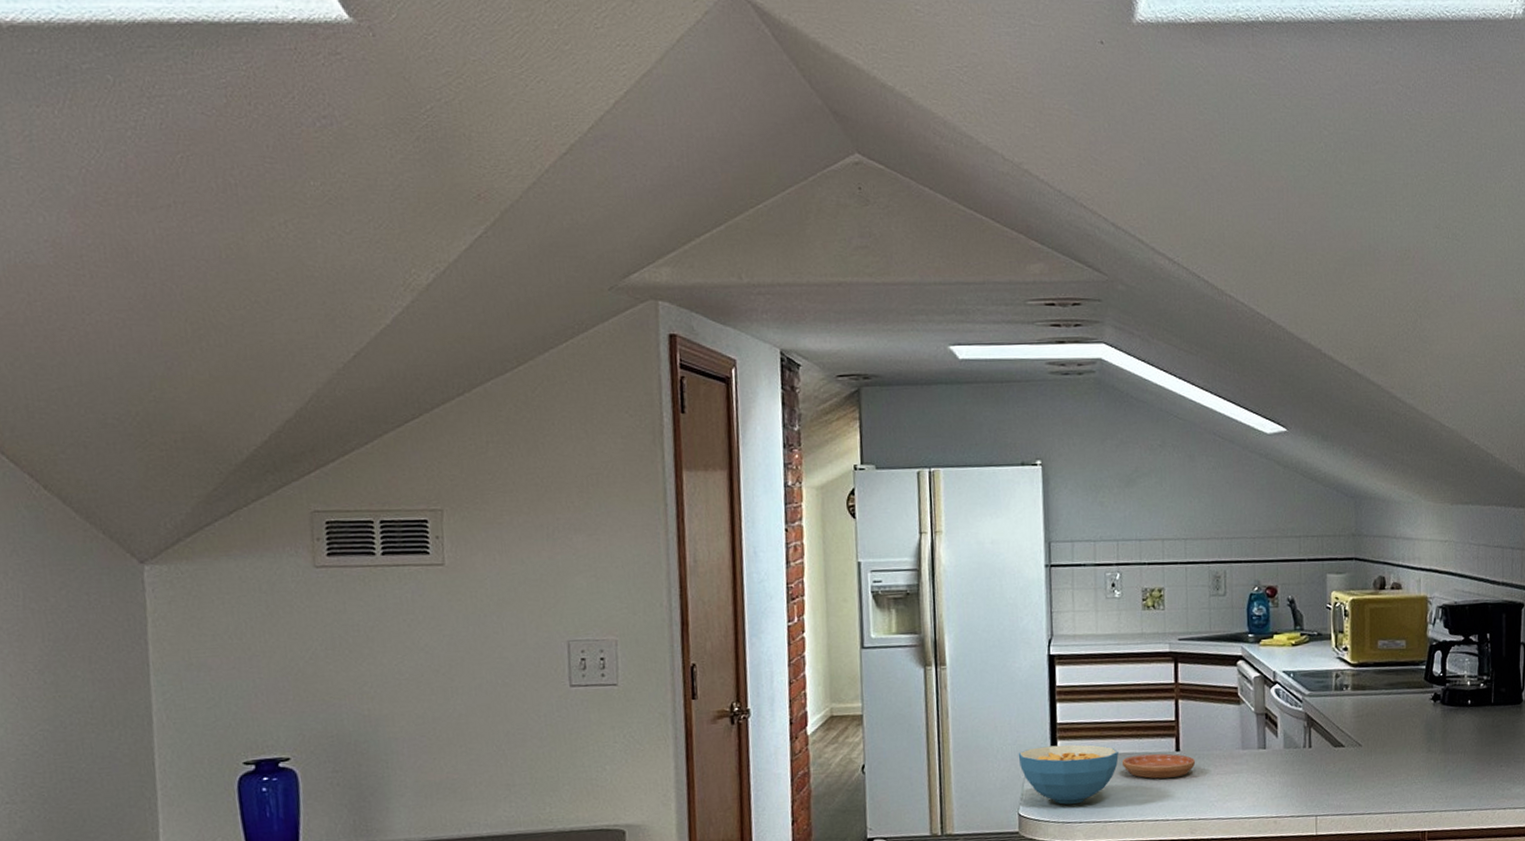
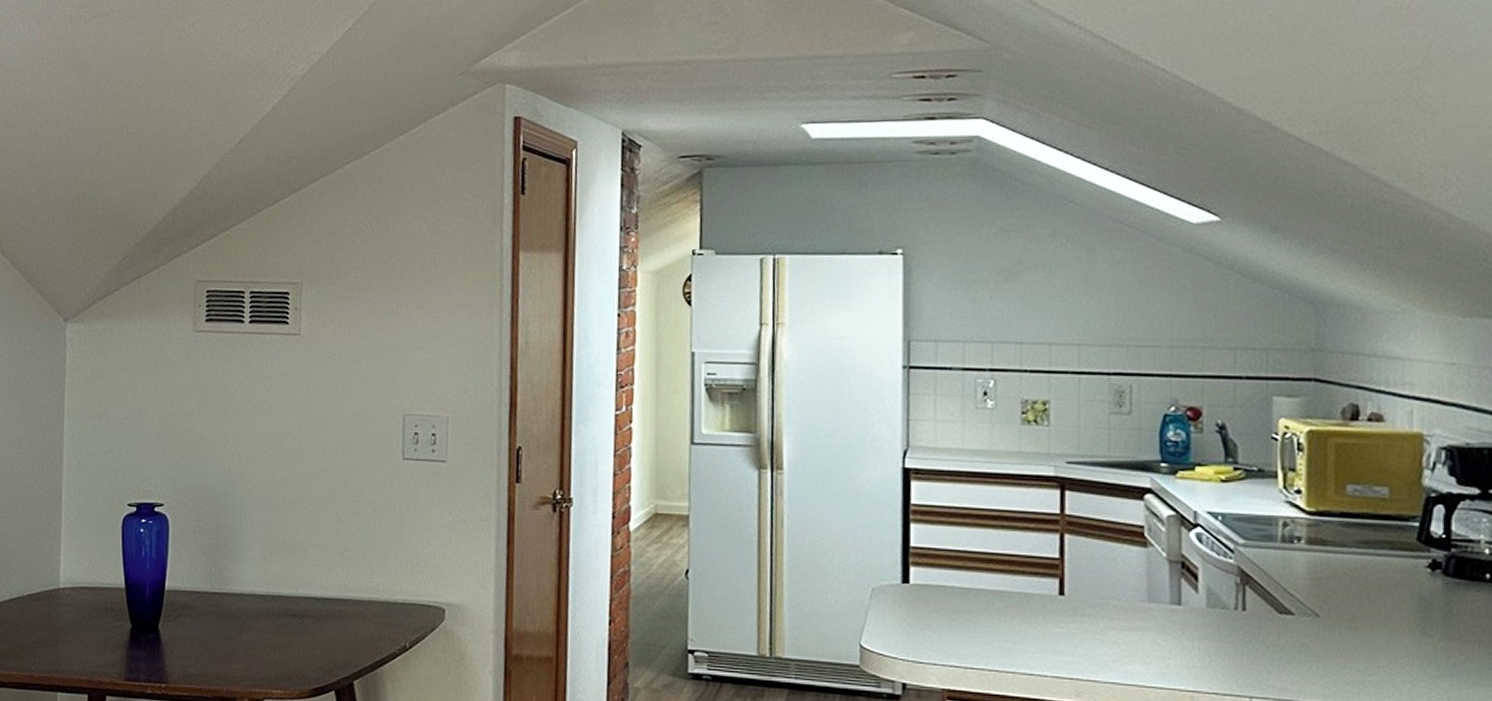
cereal bowl: present [1018,744,1119,805] -> none [862,571,985,642]
saucer: present [1121,753,1196,779] -> none [988,594,1085,626]

